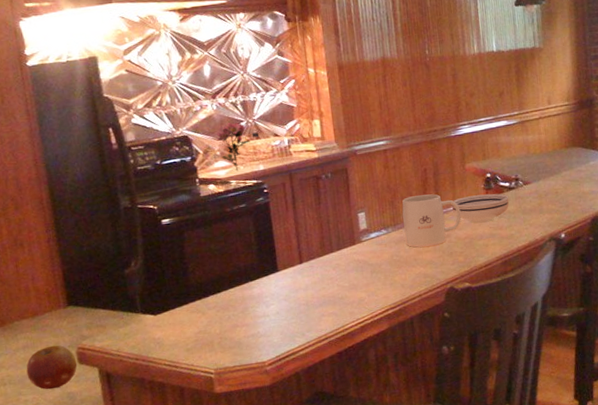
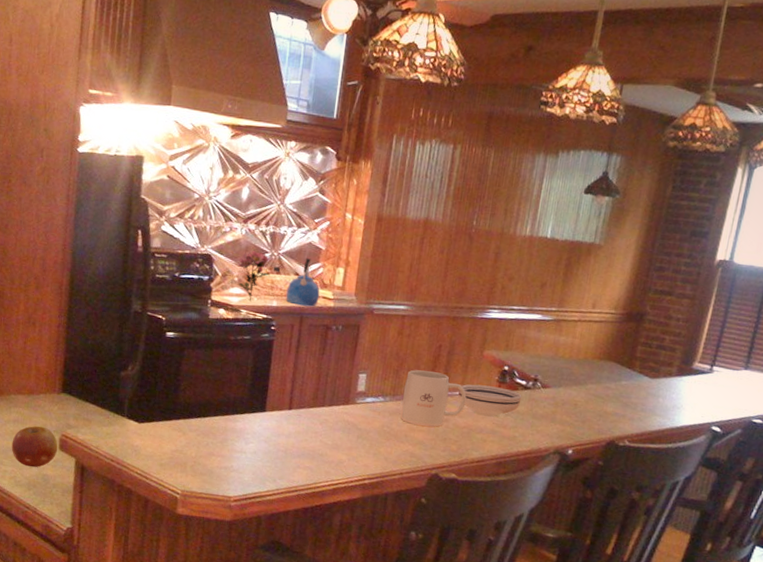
kettle: none [269,118,303,164] -> present [285,258,320,307]

